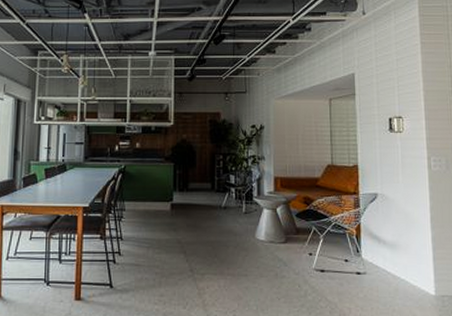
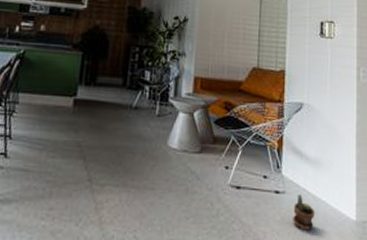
potted plant: none [375,273,396,306] -> present [293,193,316,231]

